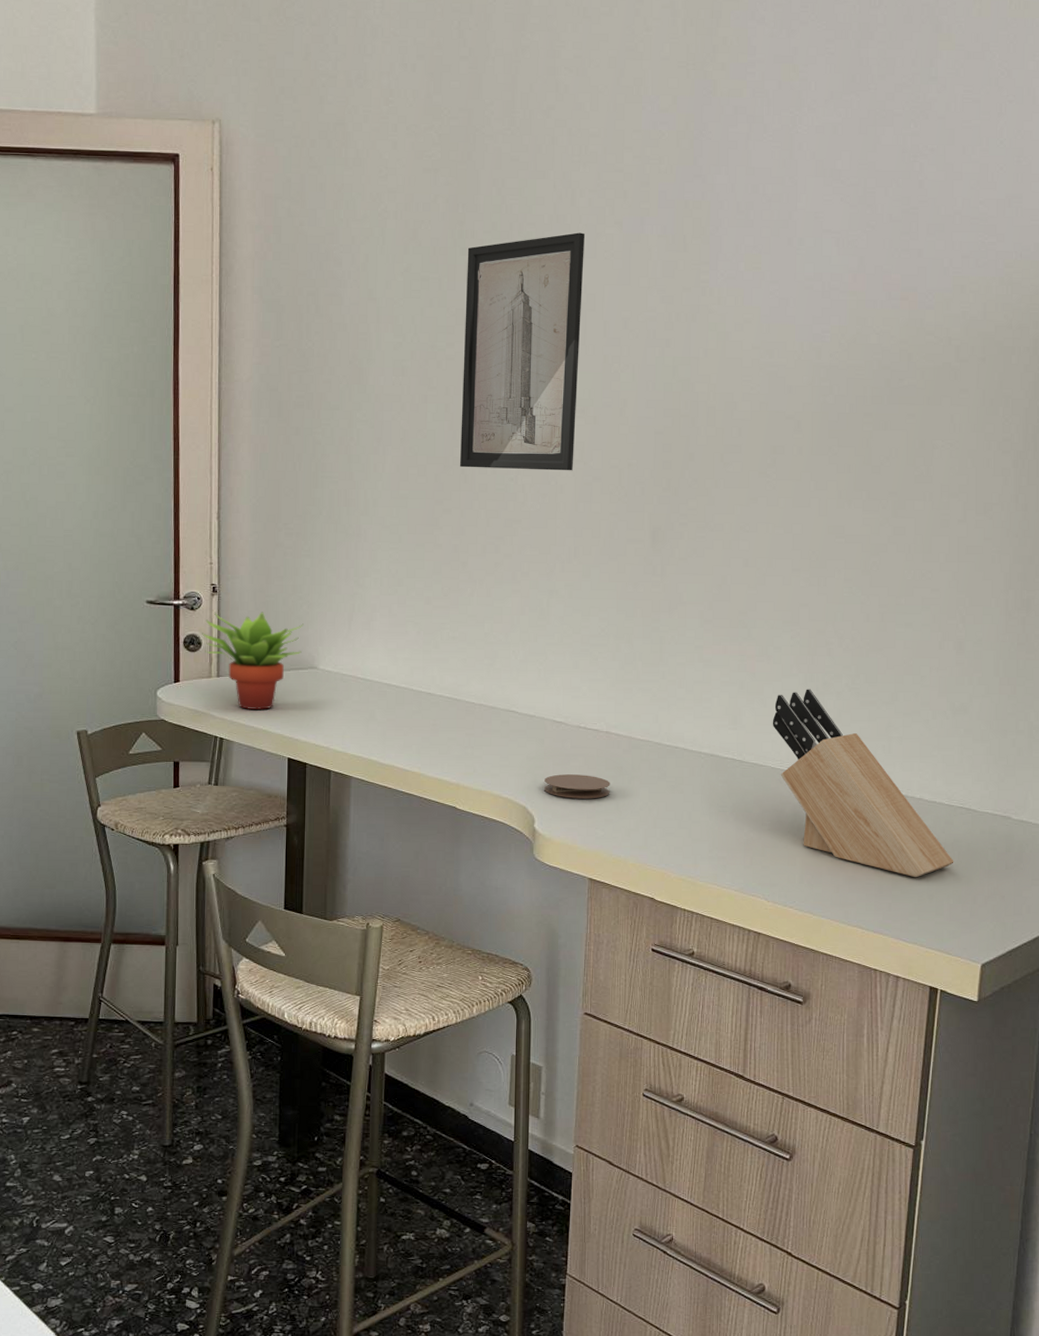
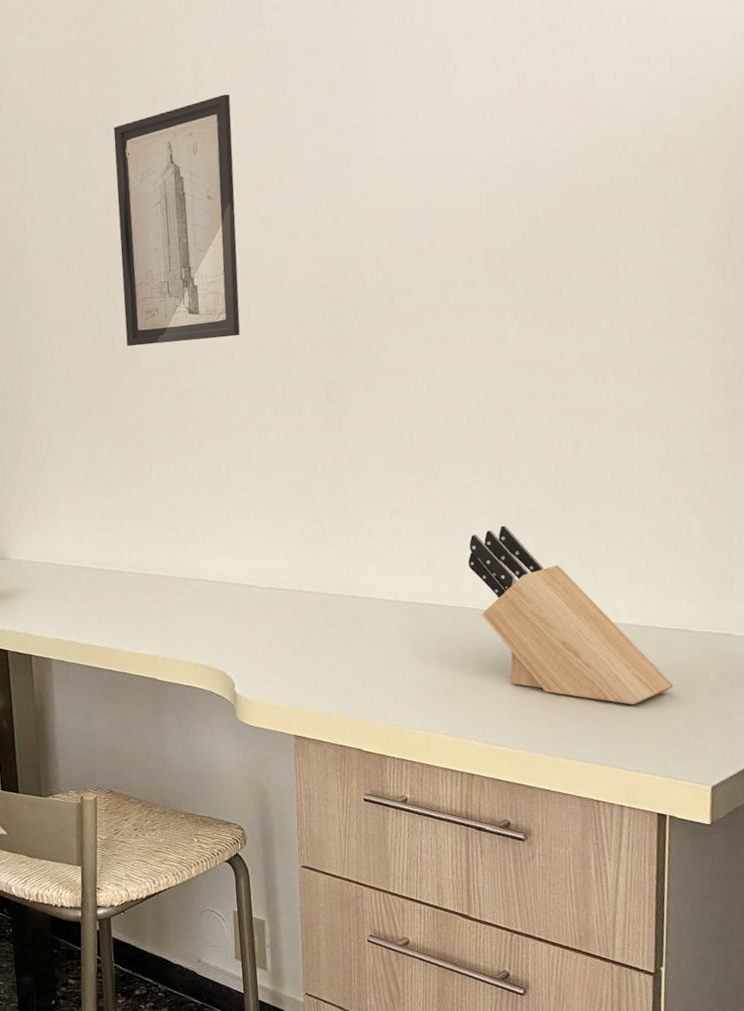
coaster: present [543,774,610,799] -> none [240,634,308,659]

